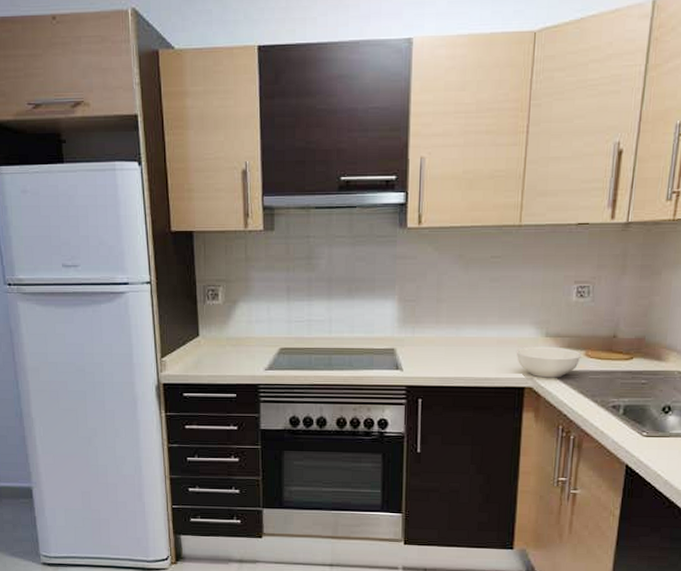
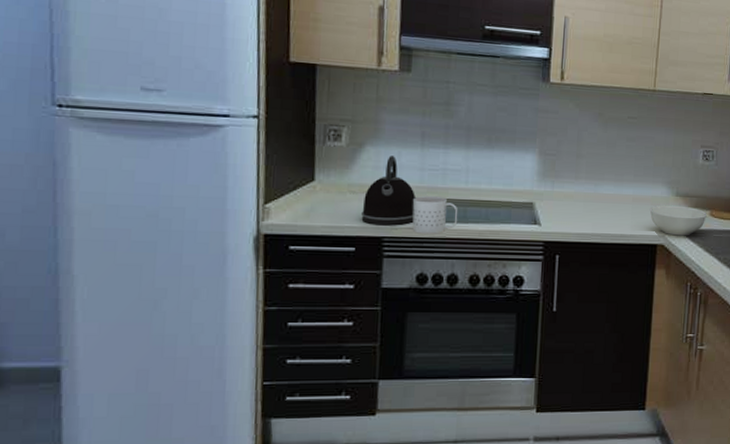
kettle: none [240,310,285,374] -> present [361,156,415,226]
mug: none [282,345,324,382] -> present [412,195,458,235]

